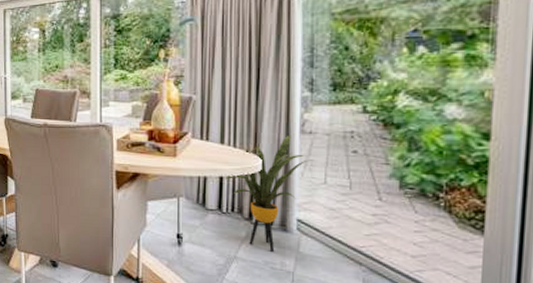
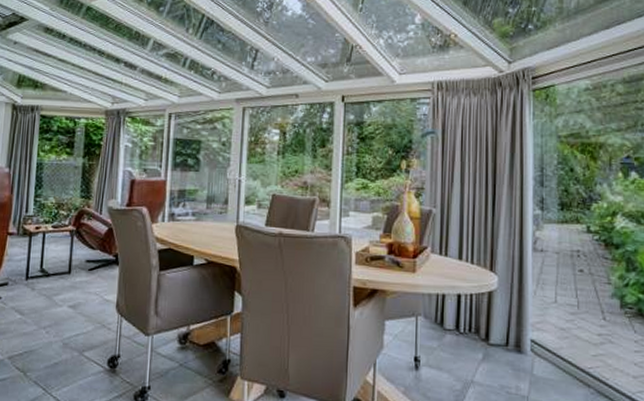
house plant: present [225,135,314,252] -> none [463,252,545,375]

